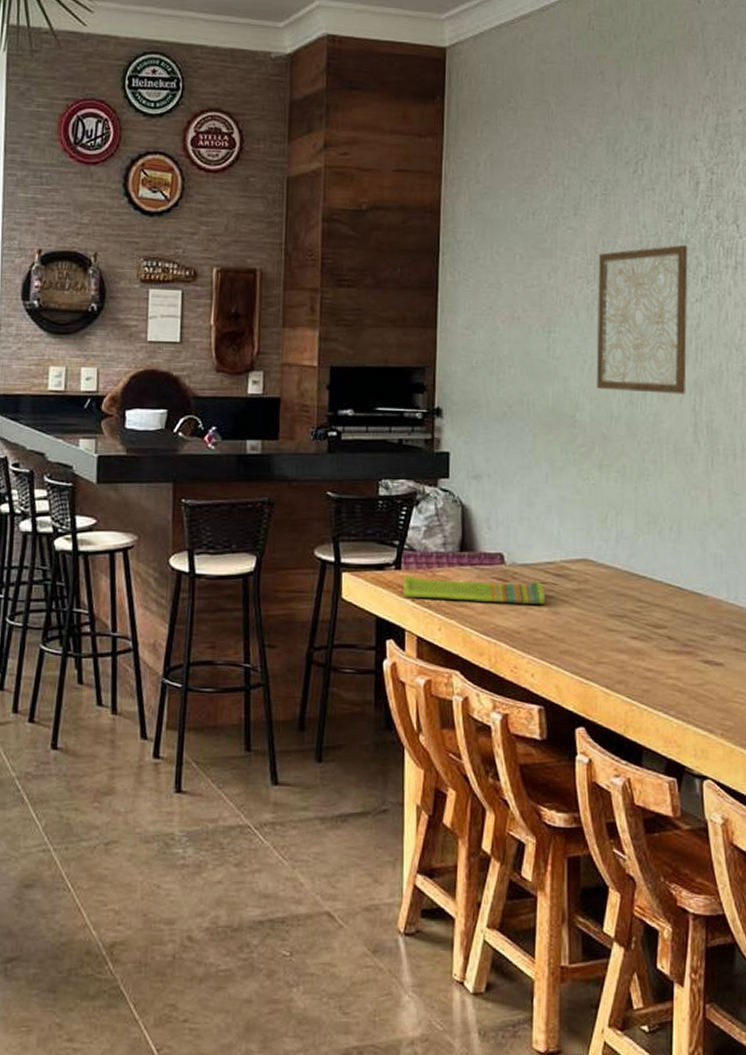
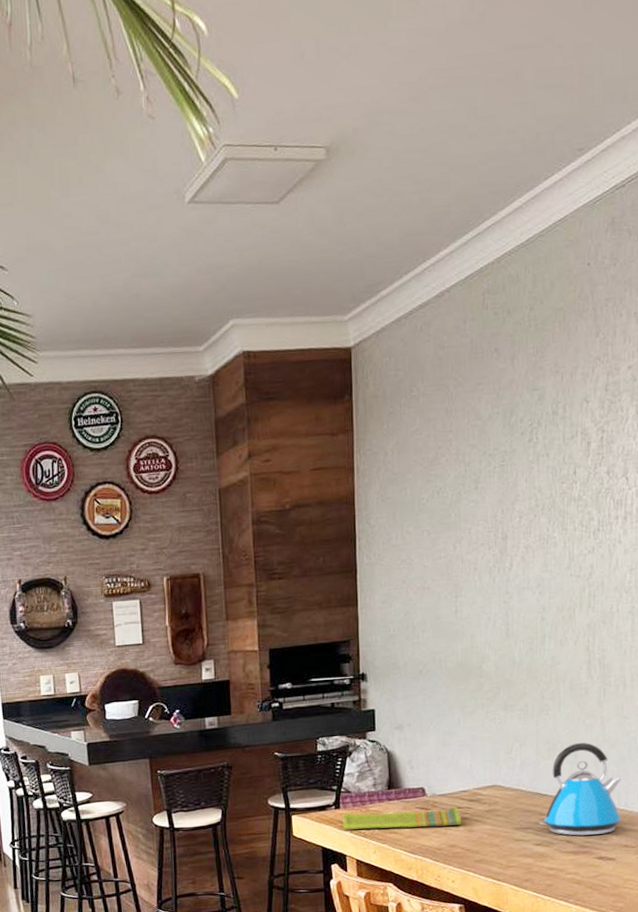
wall art: present [596,244,688,395] -> none [498,502,581,641]
kettle: none [636,518,731,632] -> present [539,743,622,836]

